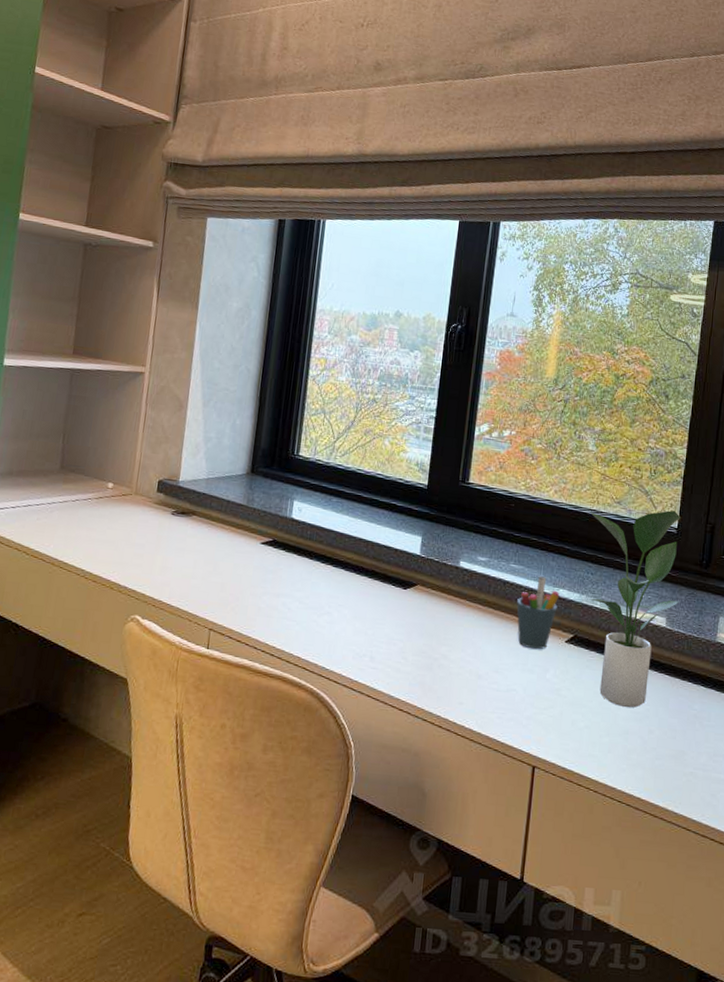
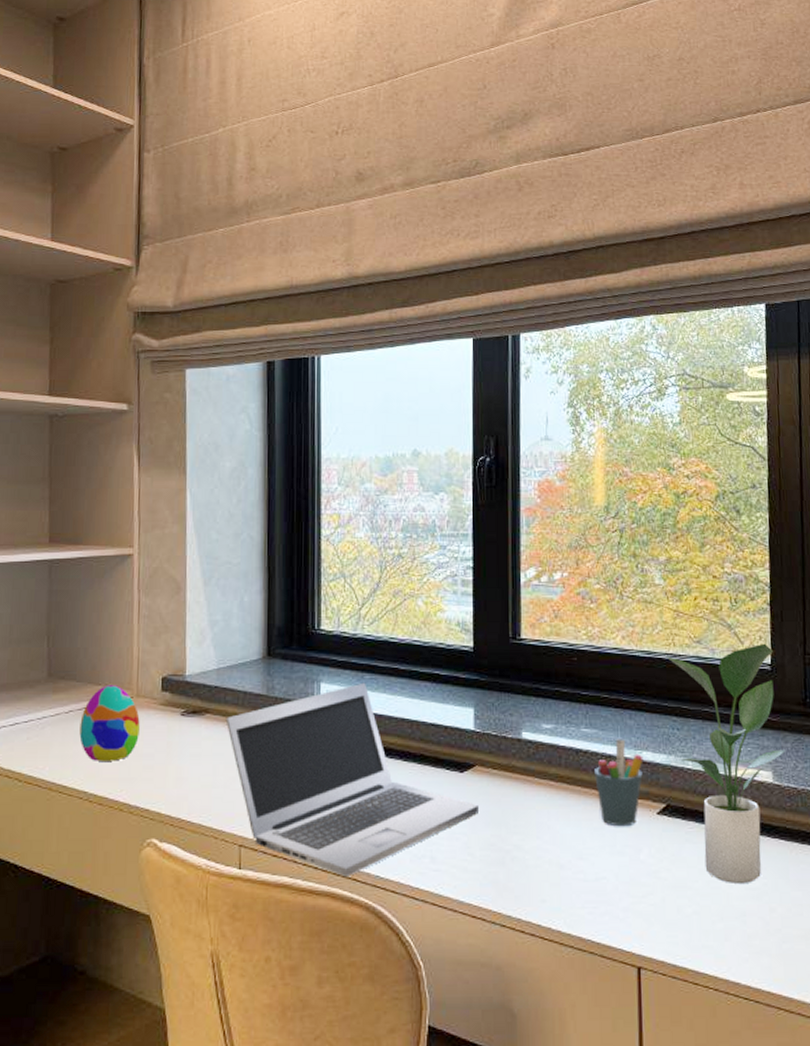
decorative egg: none [82,481,136,547] -> present [79,685,140,761]
laptop: none [209,504,417,666] -> present [225,682,480,878]

